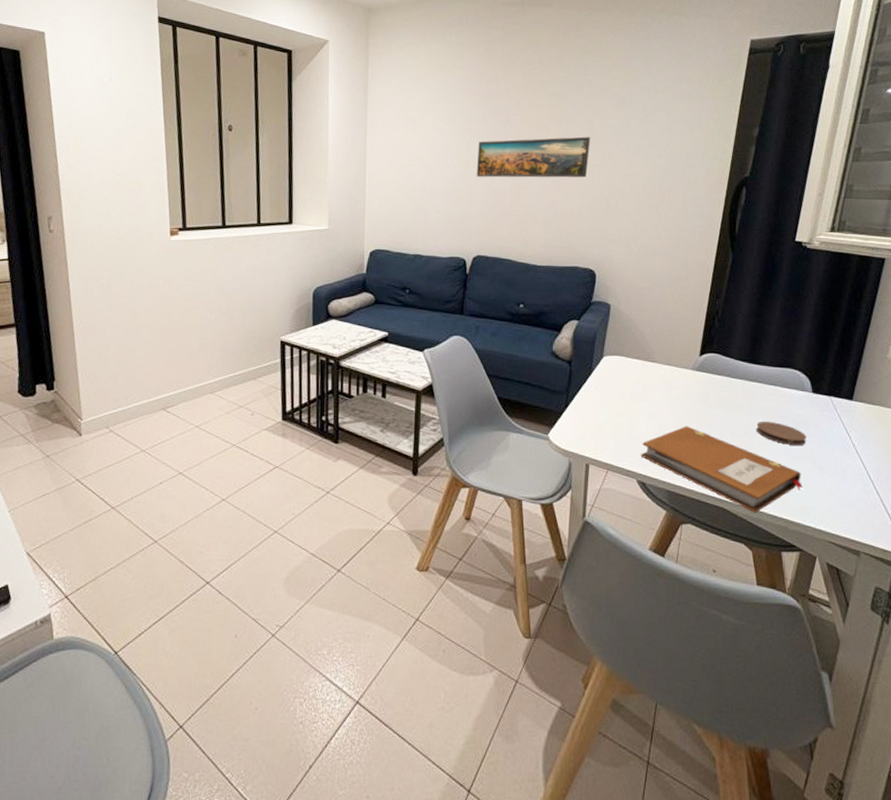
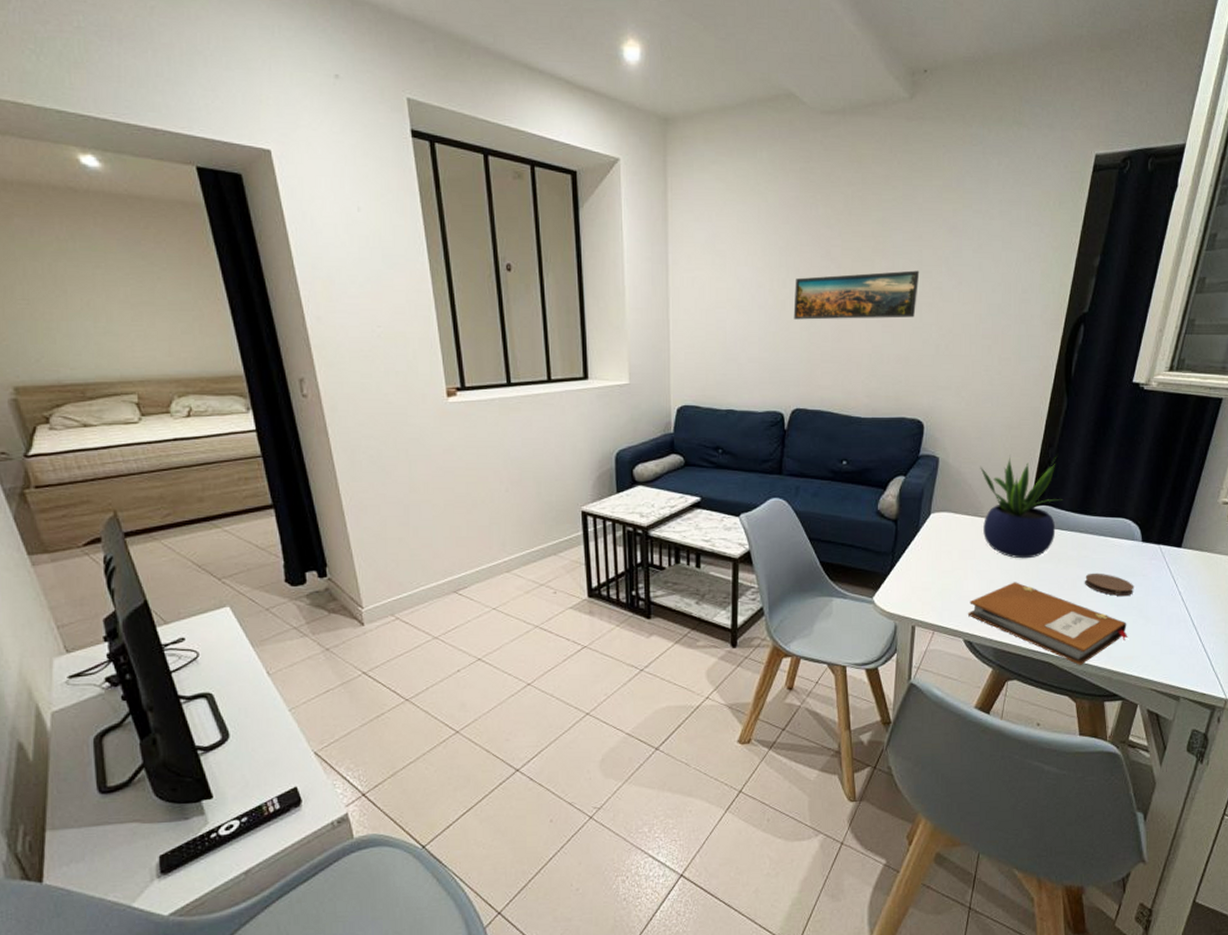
potted plant: none [650,304,732,404] -> present [980,455,1063,559]

